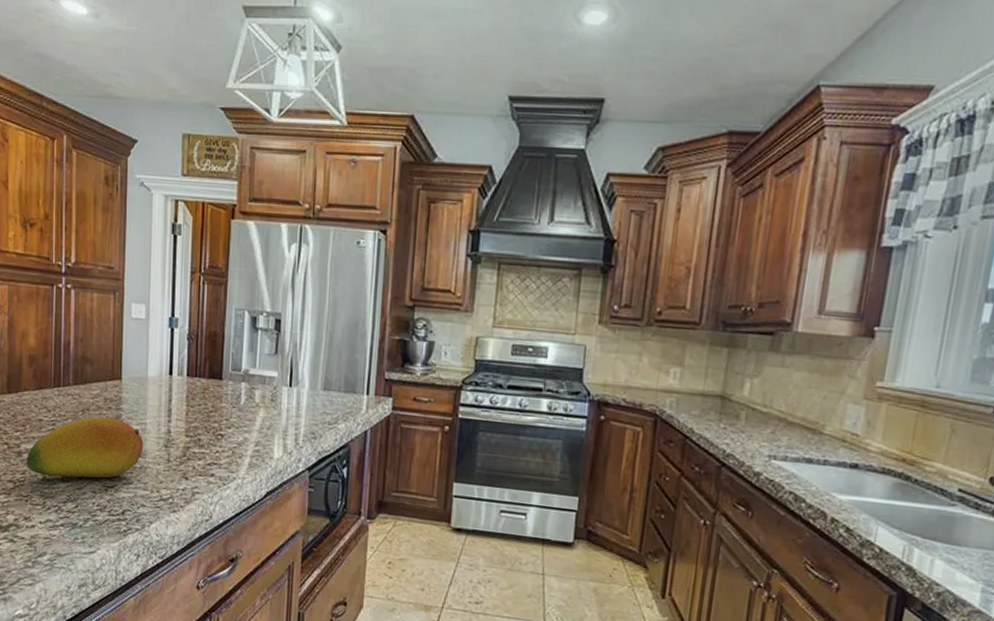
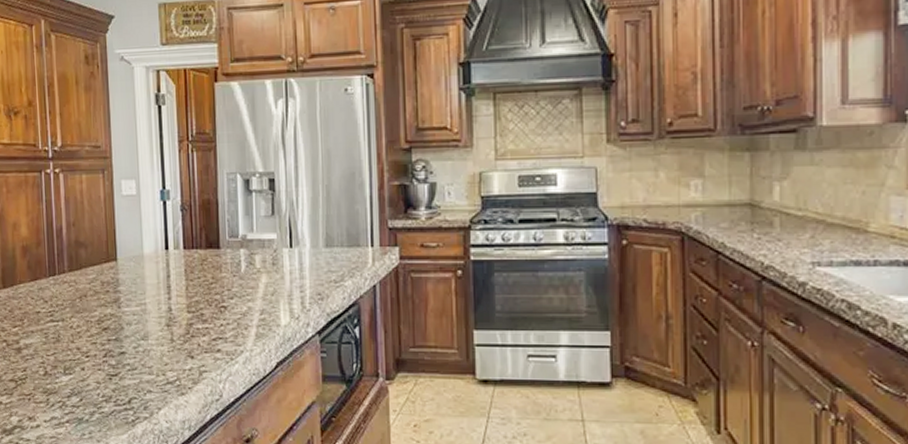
fruit: present [27,416,143,478] -> none [26,301,145,371]

